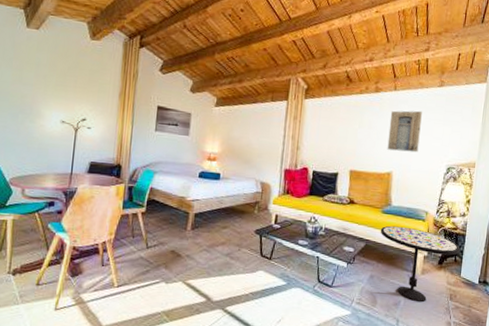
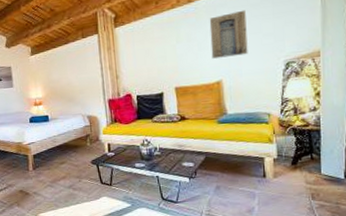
side table: present [380,225,460,303] -> none [219,133,316,206]

